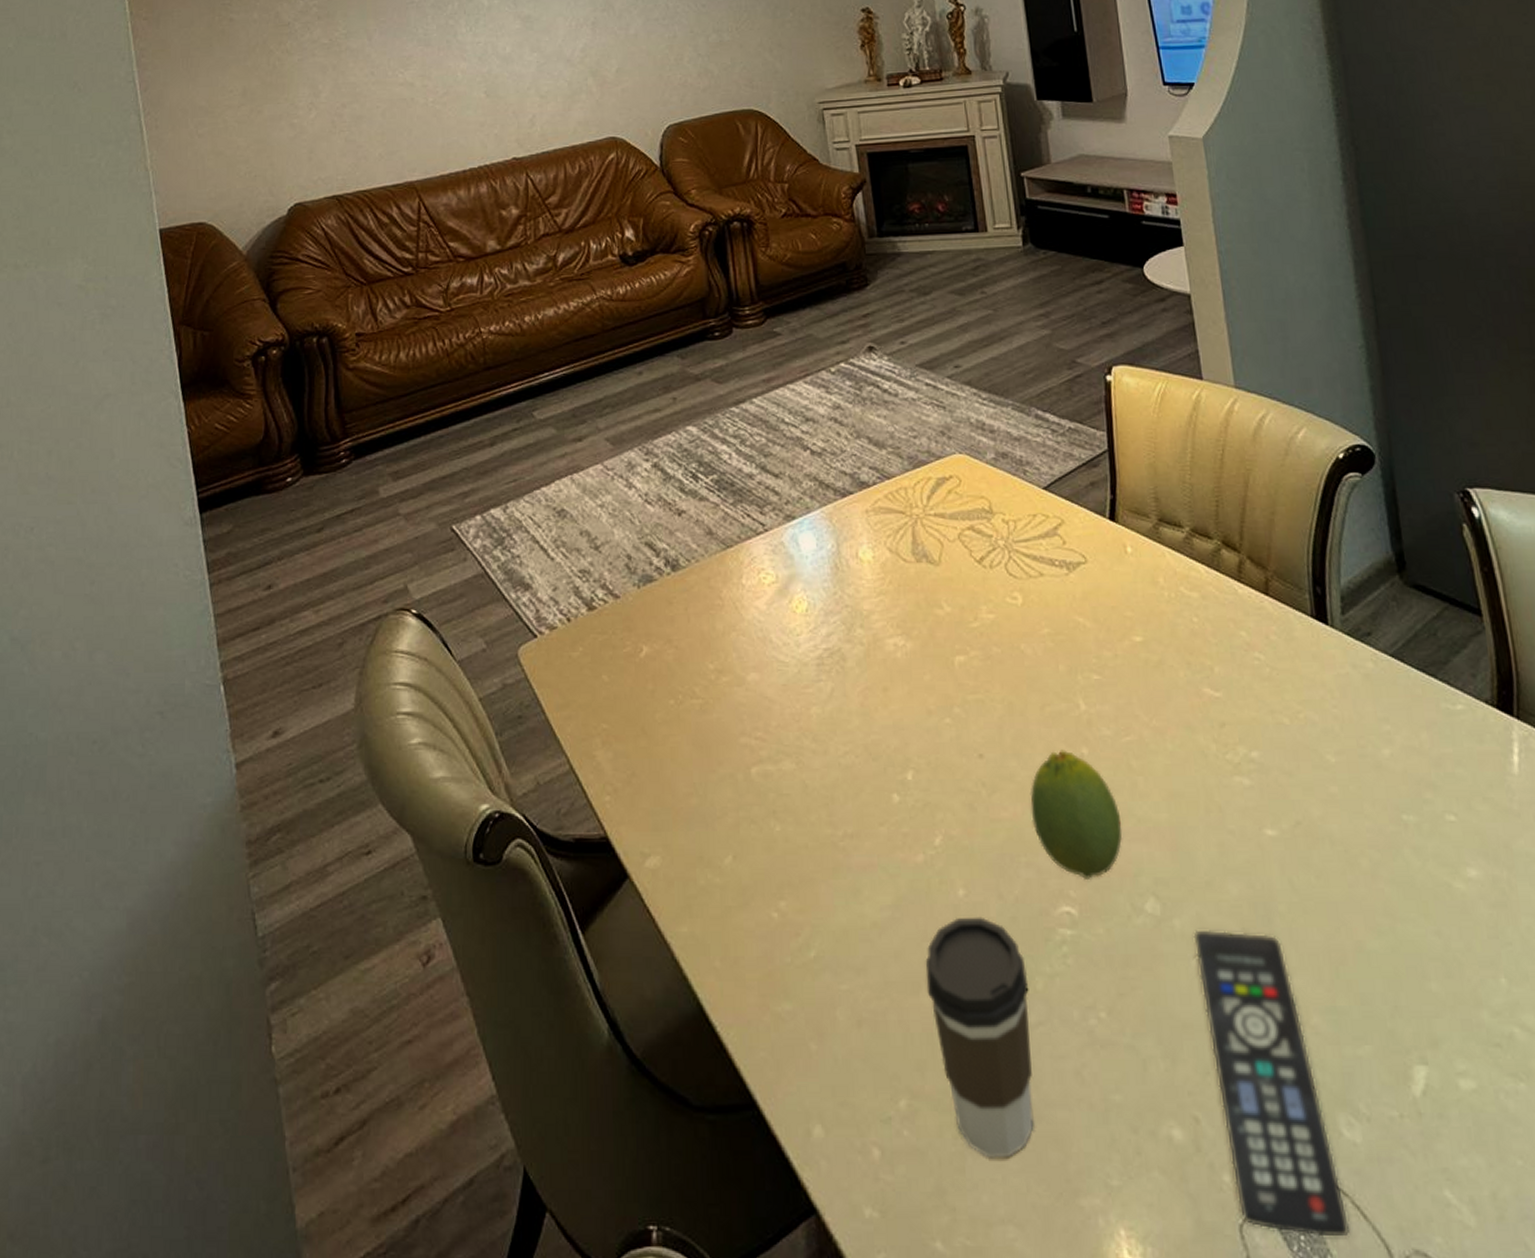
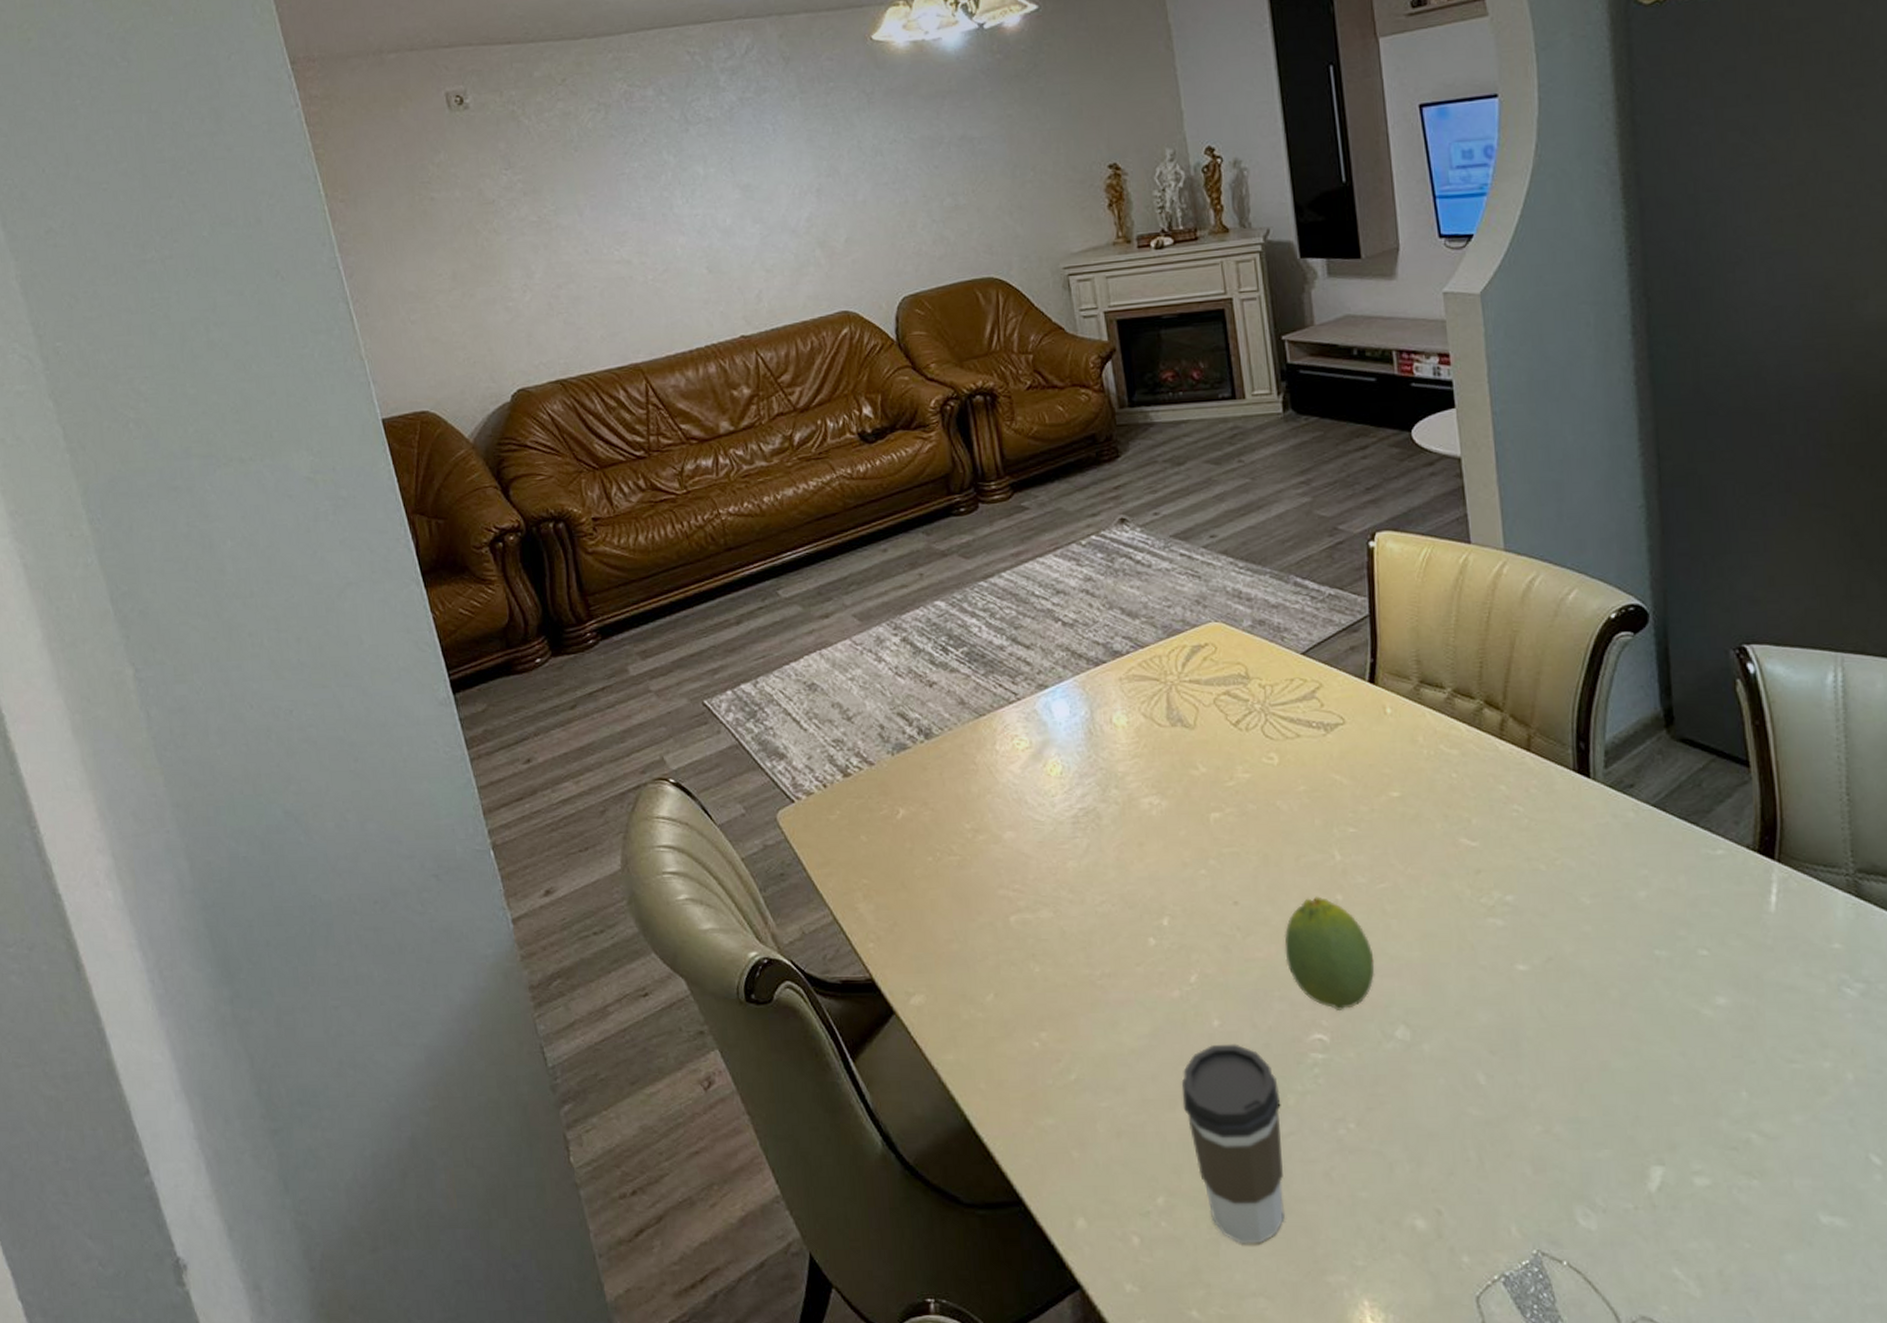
remote control: present [1193,929,1351,1239] -> none [1441,1052,1581,1308]

